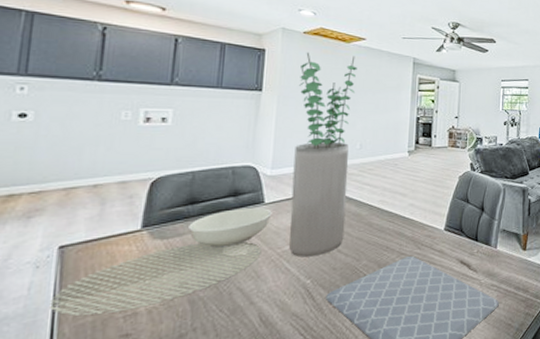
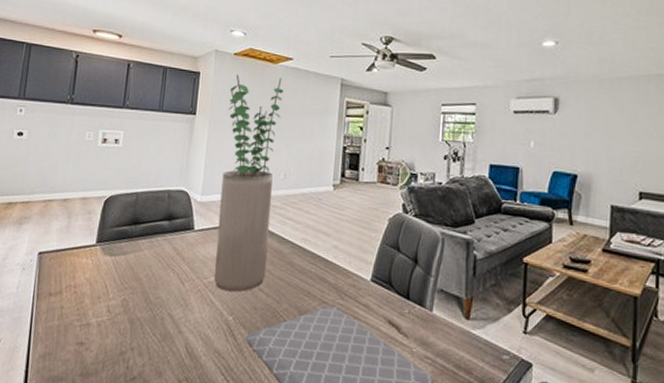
place mat: present [50,242,261,317] -> none [30,264,190,321]
bowl: present [188,207,272,248] -> none [131,232,201,271]

